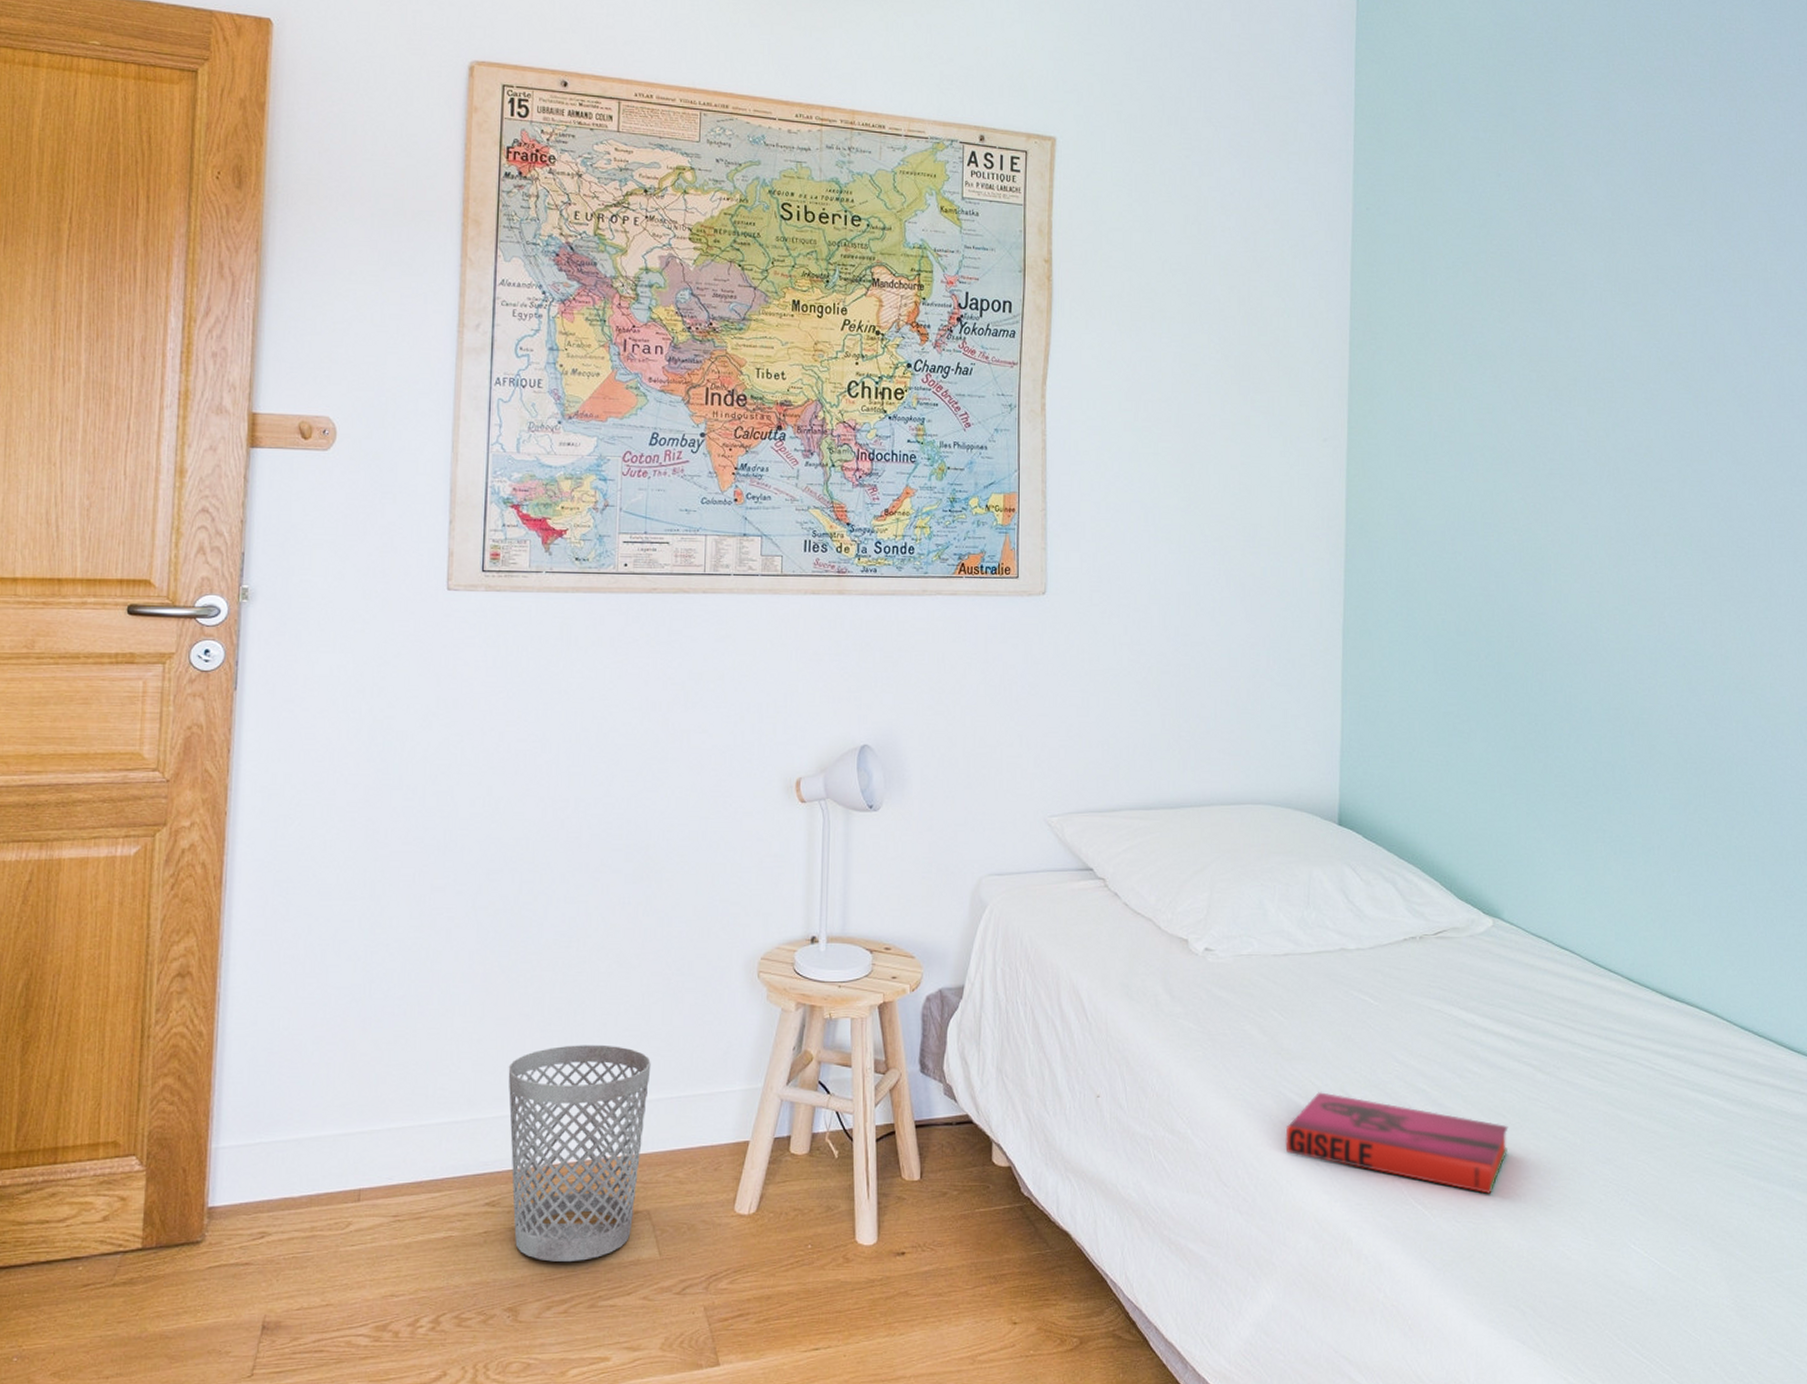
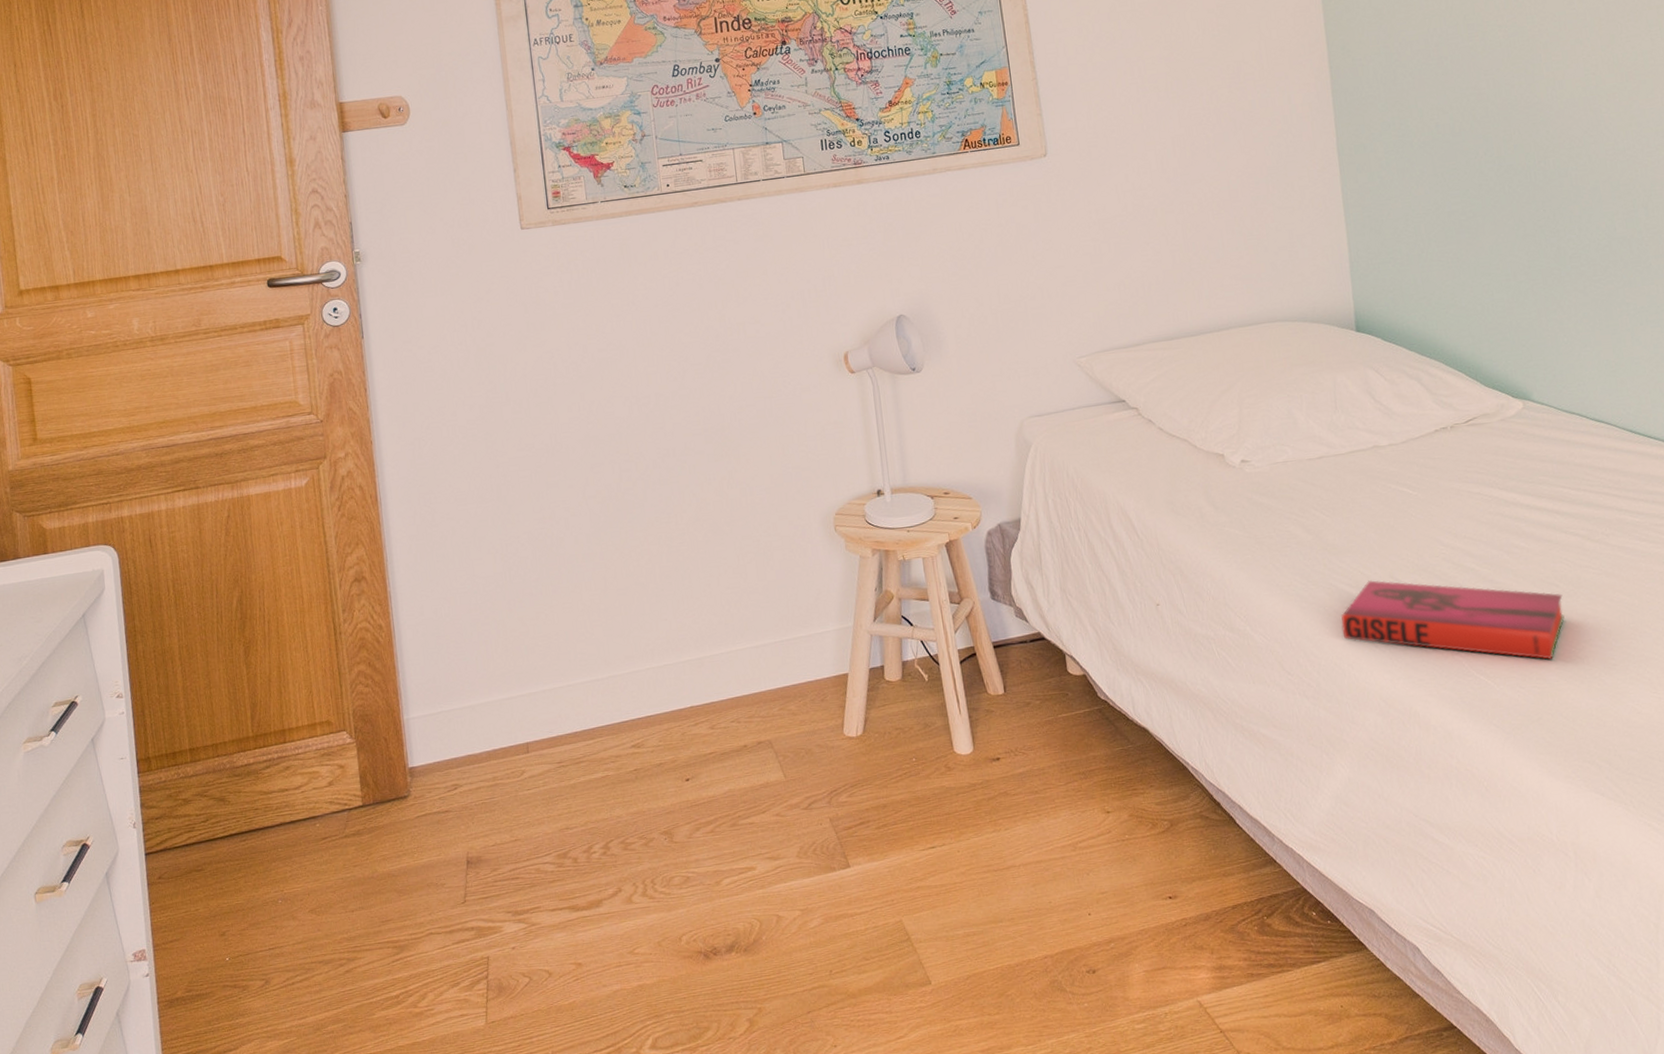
wastebasket: present [508,1044,651,1262] -> none [633,602,758,790]

